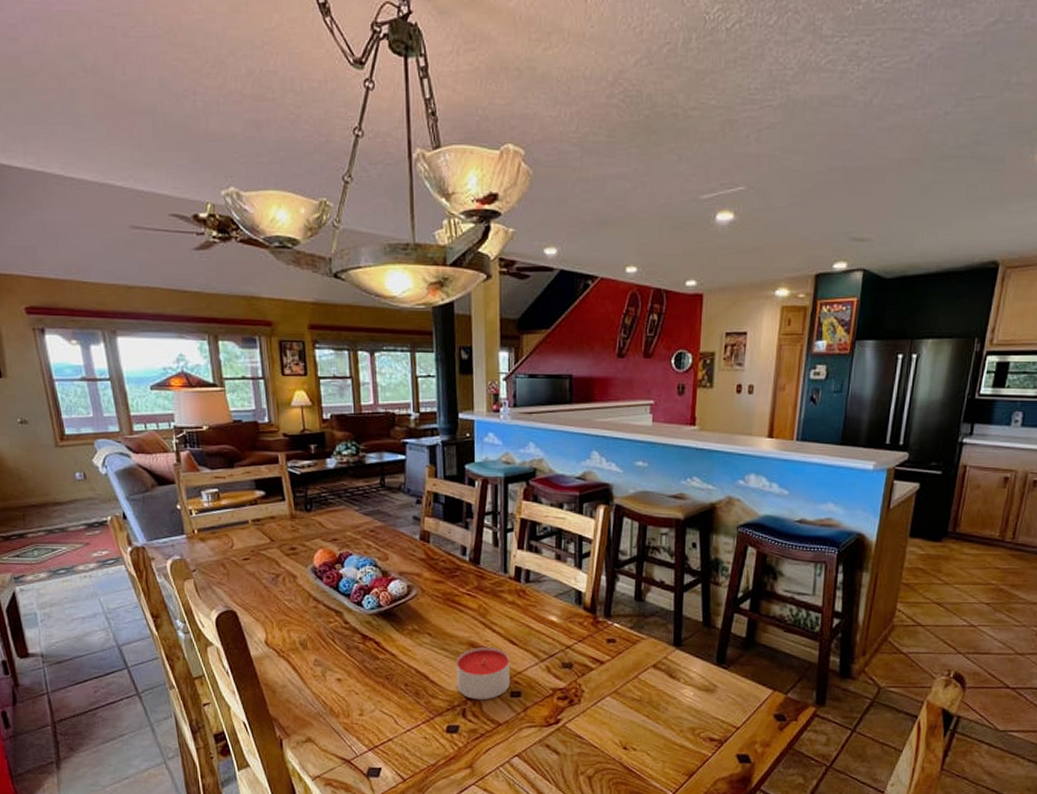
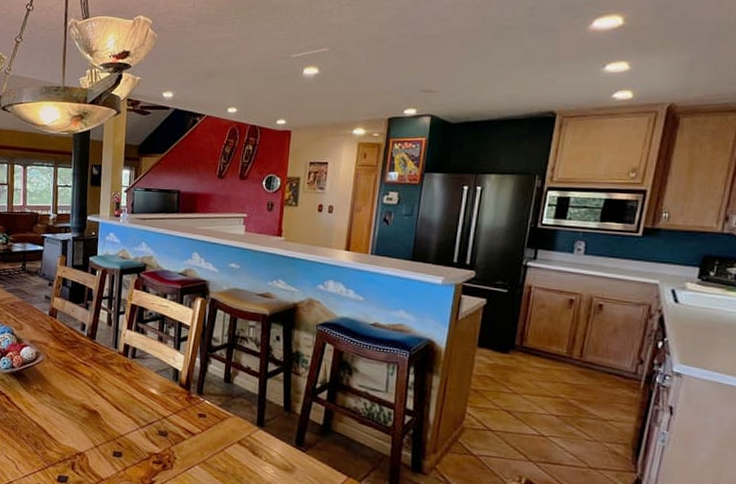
candle: present [456,646,511,700] -> none [69,409,115,456]

